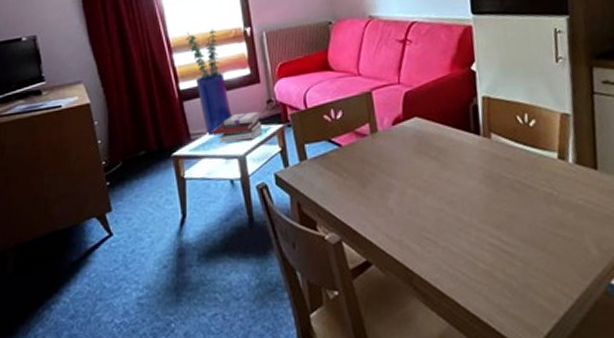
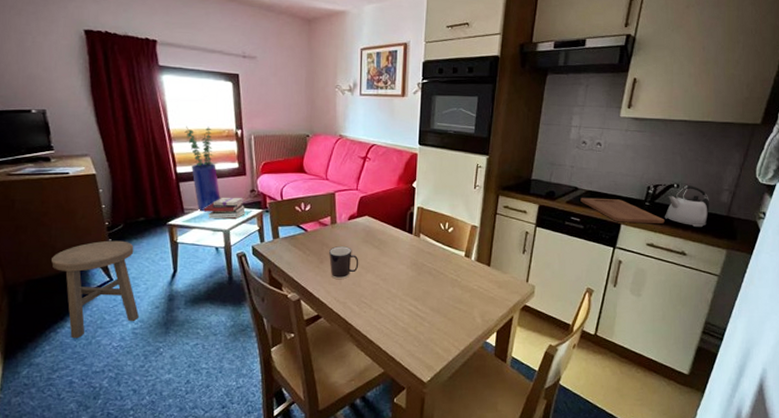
stool: none [44,182,144,316] -> present [51,240,139,338]
mug: none [371,161,414,209] -> present [328,246,359,280]

